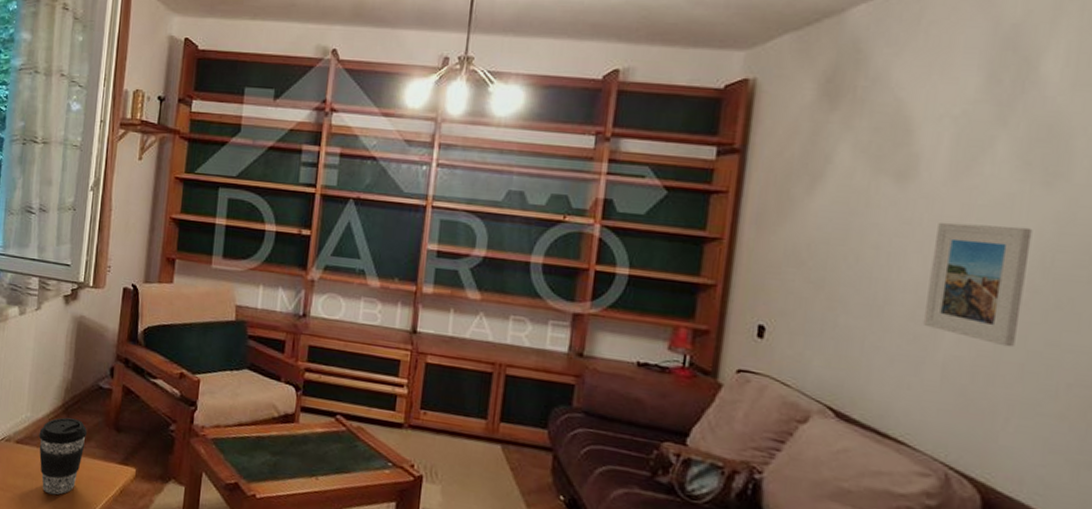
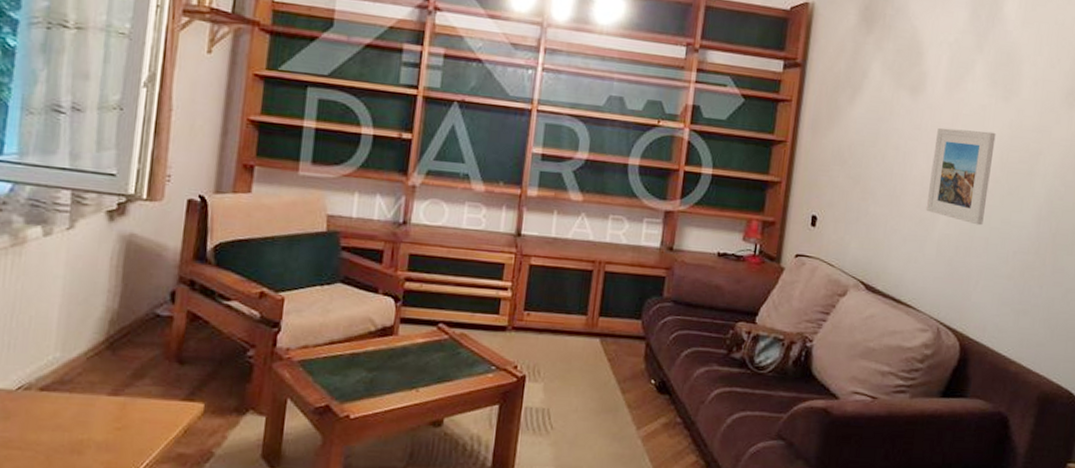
coffee cup: present [39,417,88,495] -> none [72,354,141,446]

